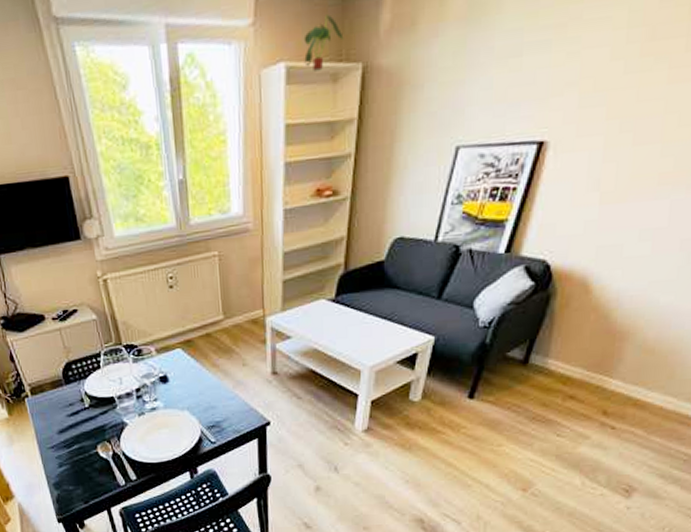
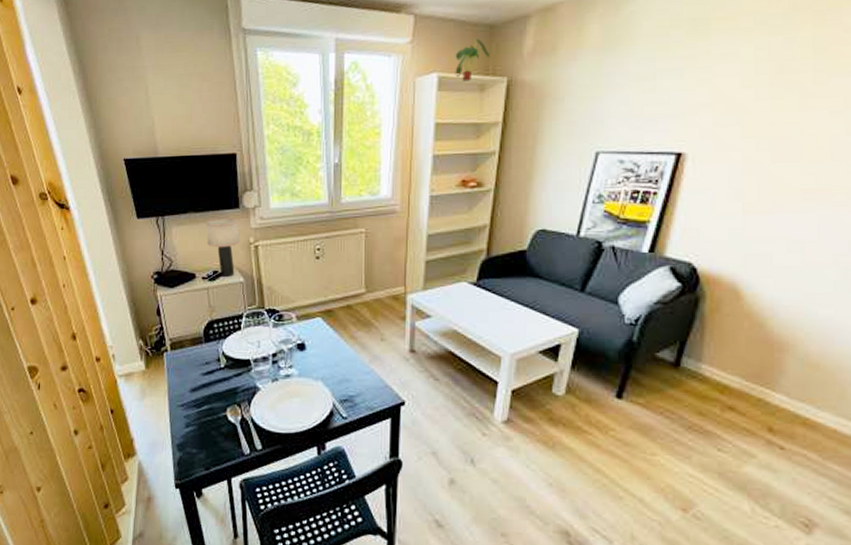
table lamp: none [46,250,88,317] -> present [205,217,241,278]

